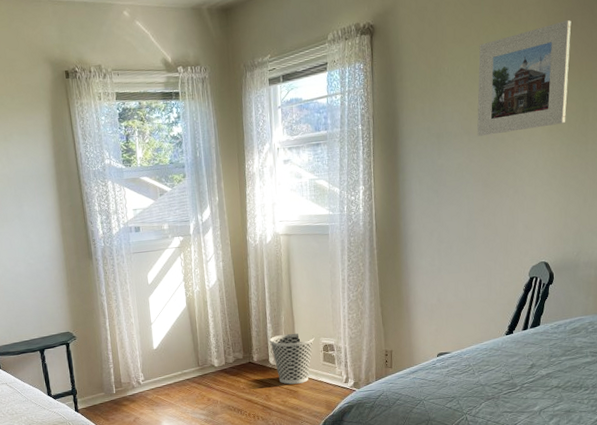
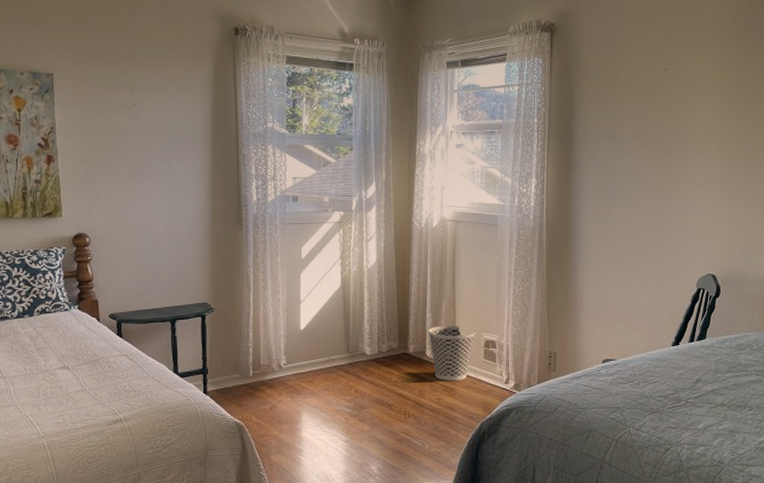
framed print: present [477,20,572,136] -> none [650,44,741,143]

